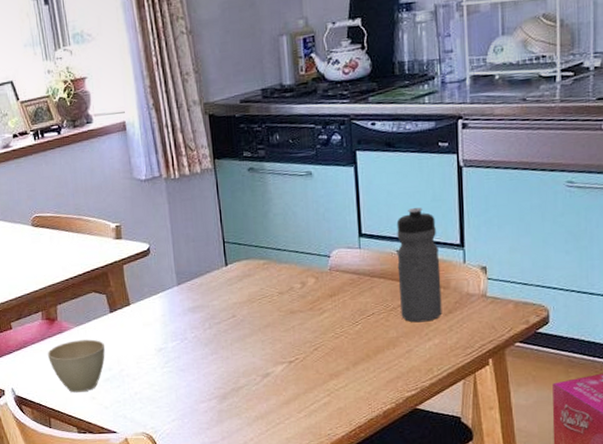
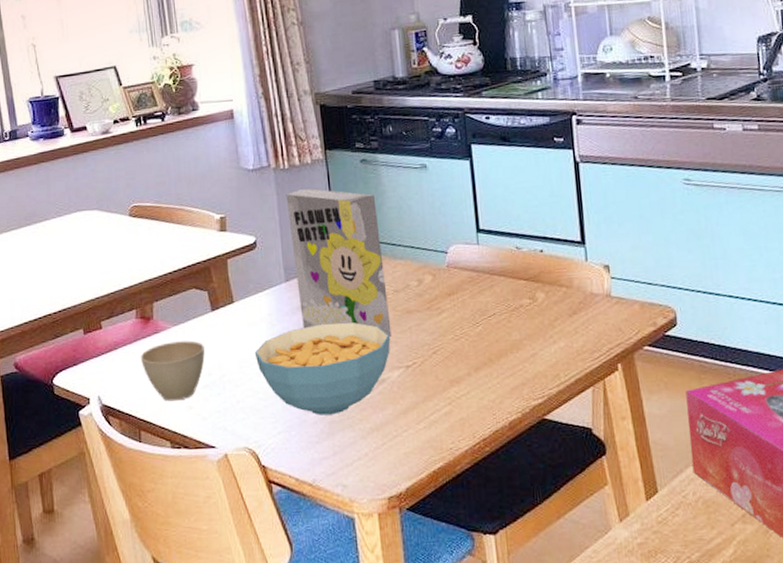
cereal bowl: none [150,322,275,405] -> present [254,322,391,416]
cereal box: none [177,197,276,335] -> present [286,188,392,337]
water bottle: present [396,208,442,323] -> none [515,203,567,324]

